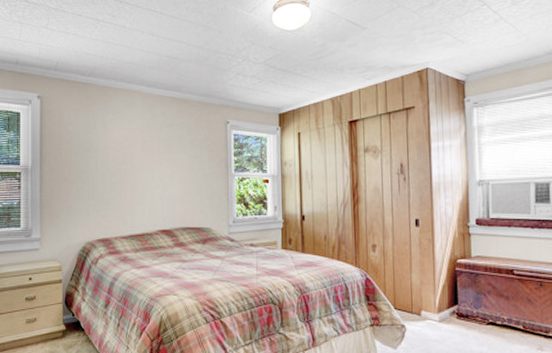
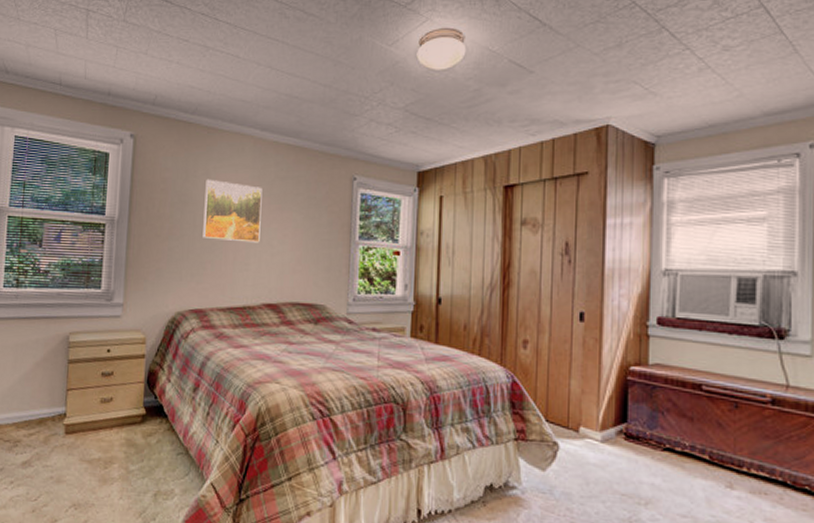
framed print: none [104,129,153,180] -> present [203,179,263,243]

